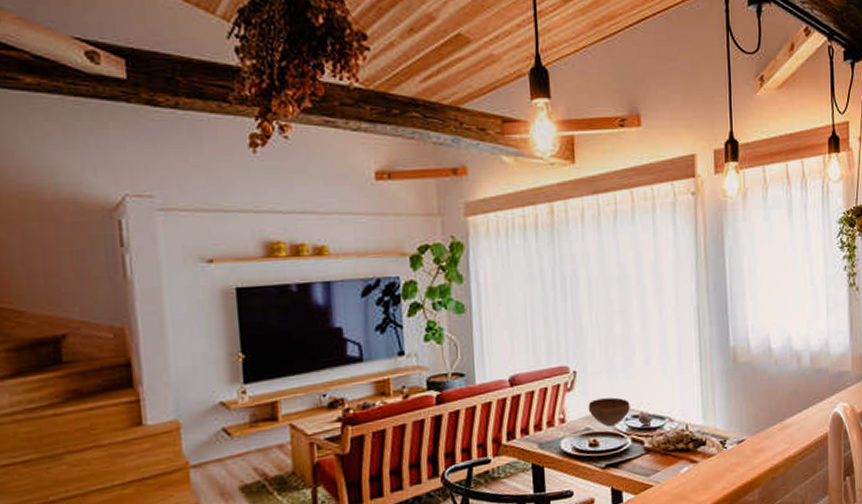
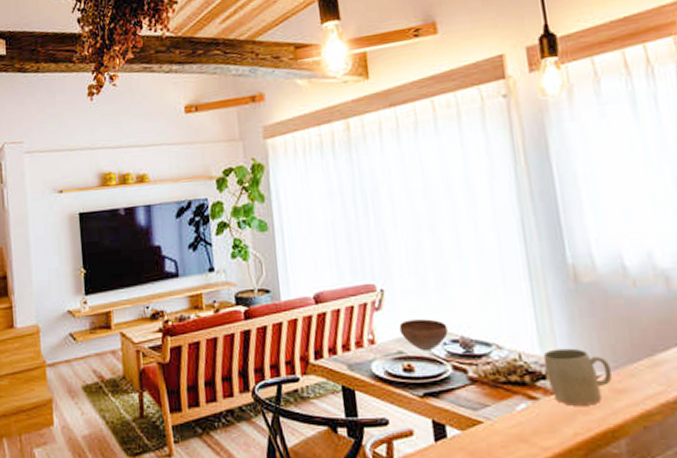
mug: none [704,417,754,466] -> present [543,348,613,406]

